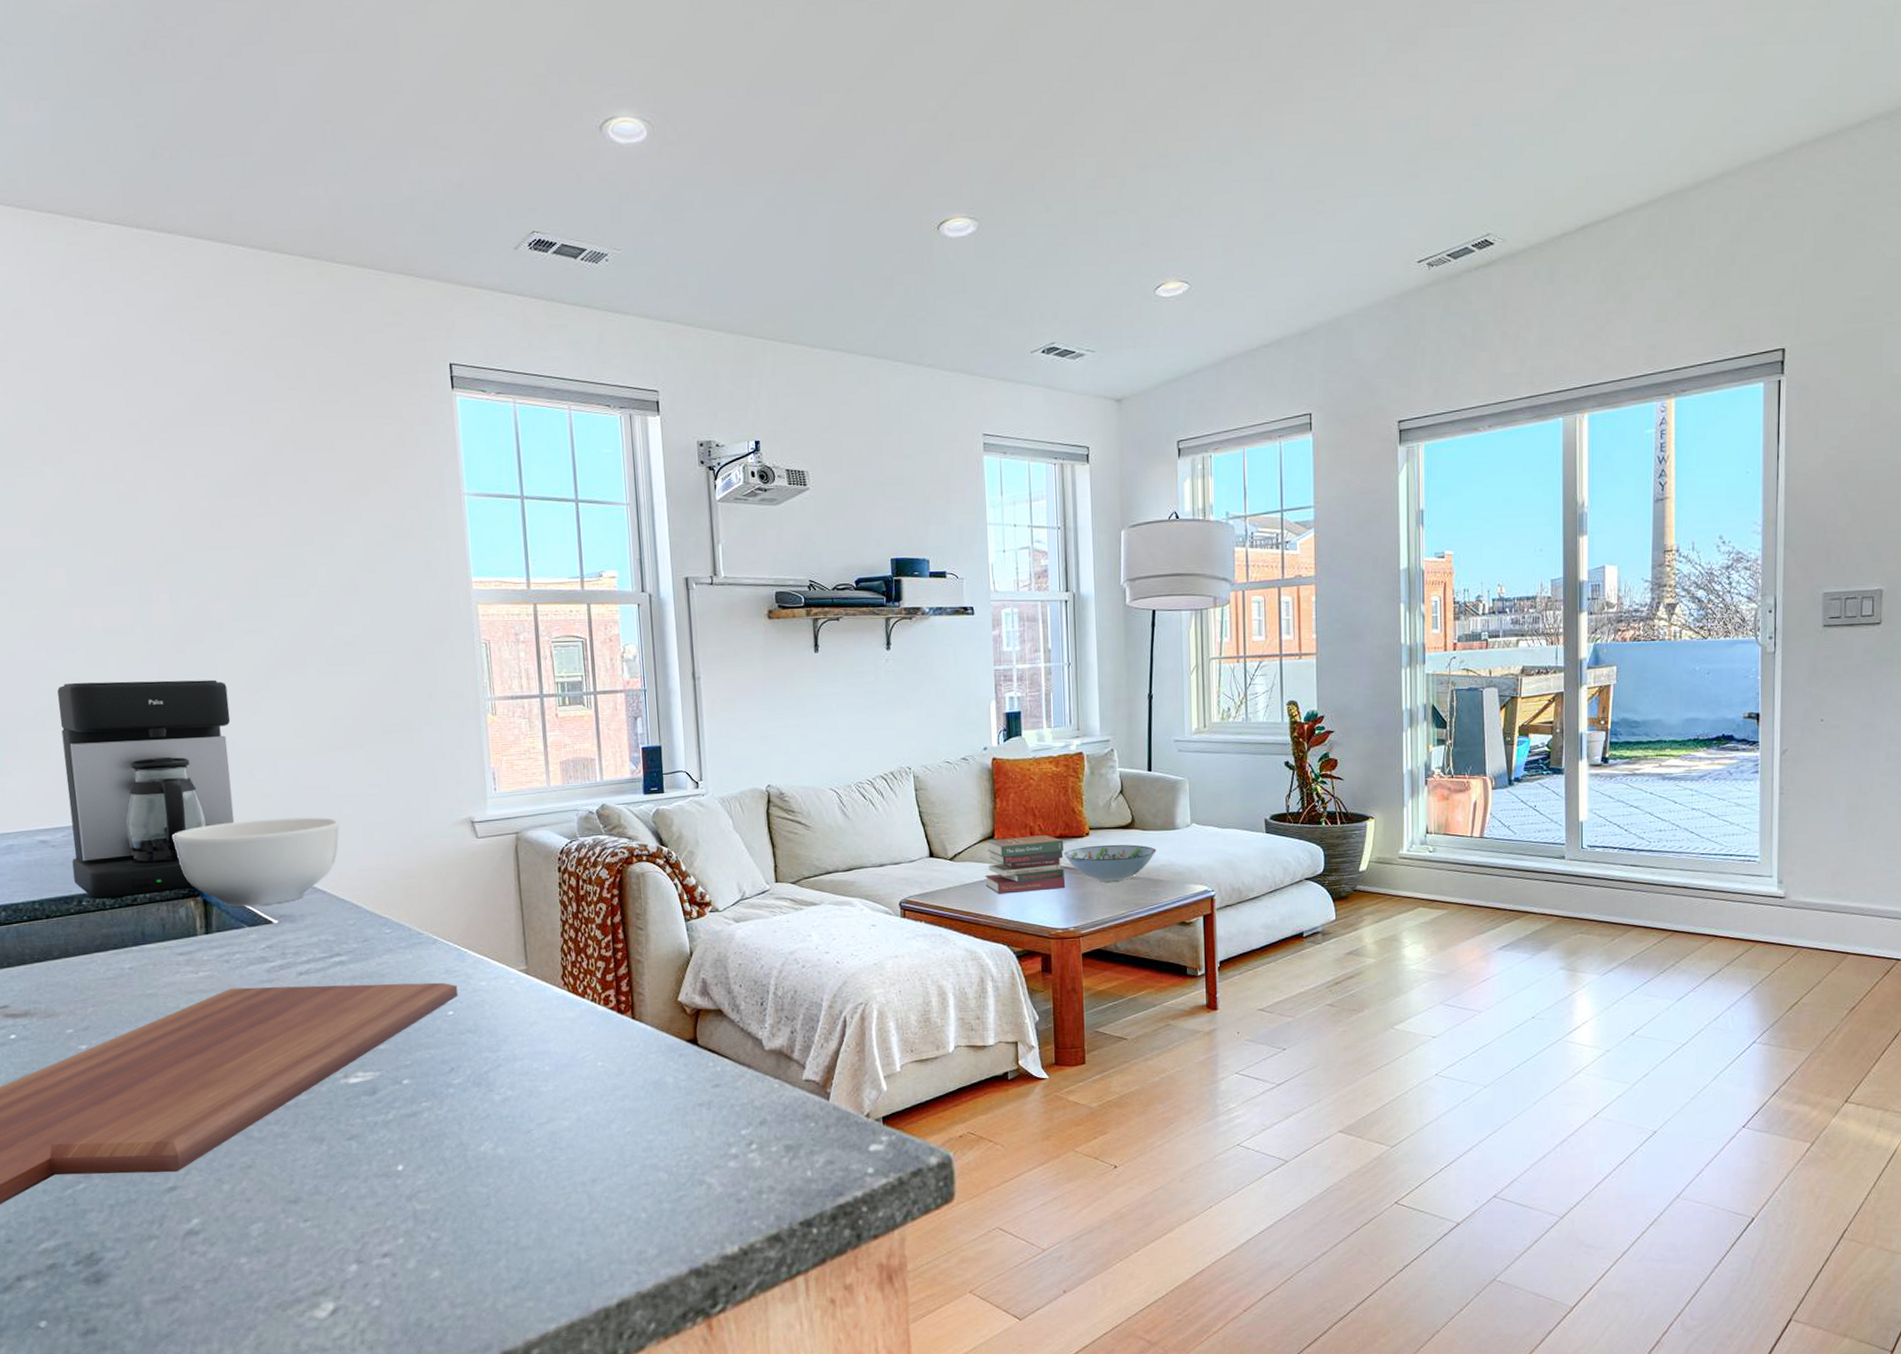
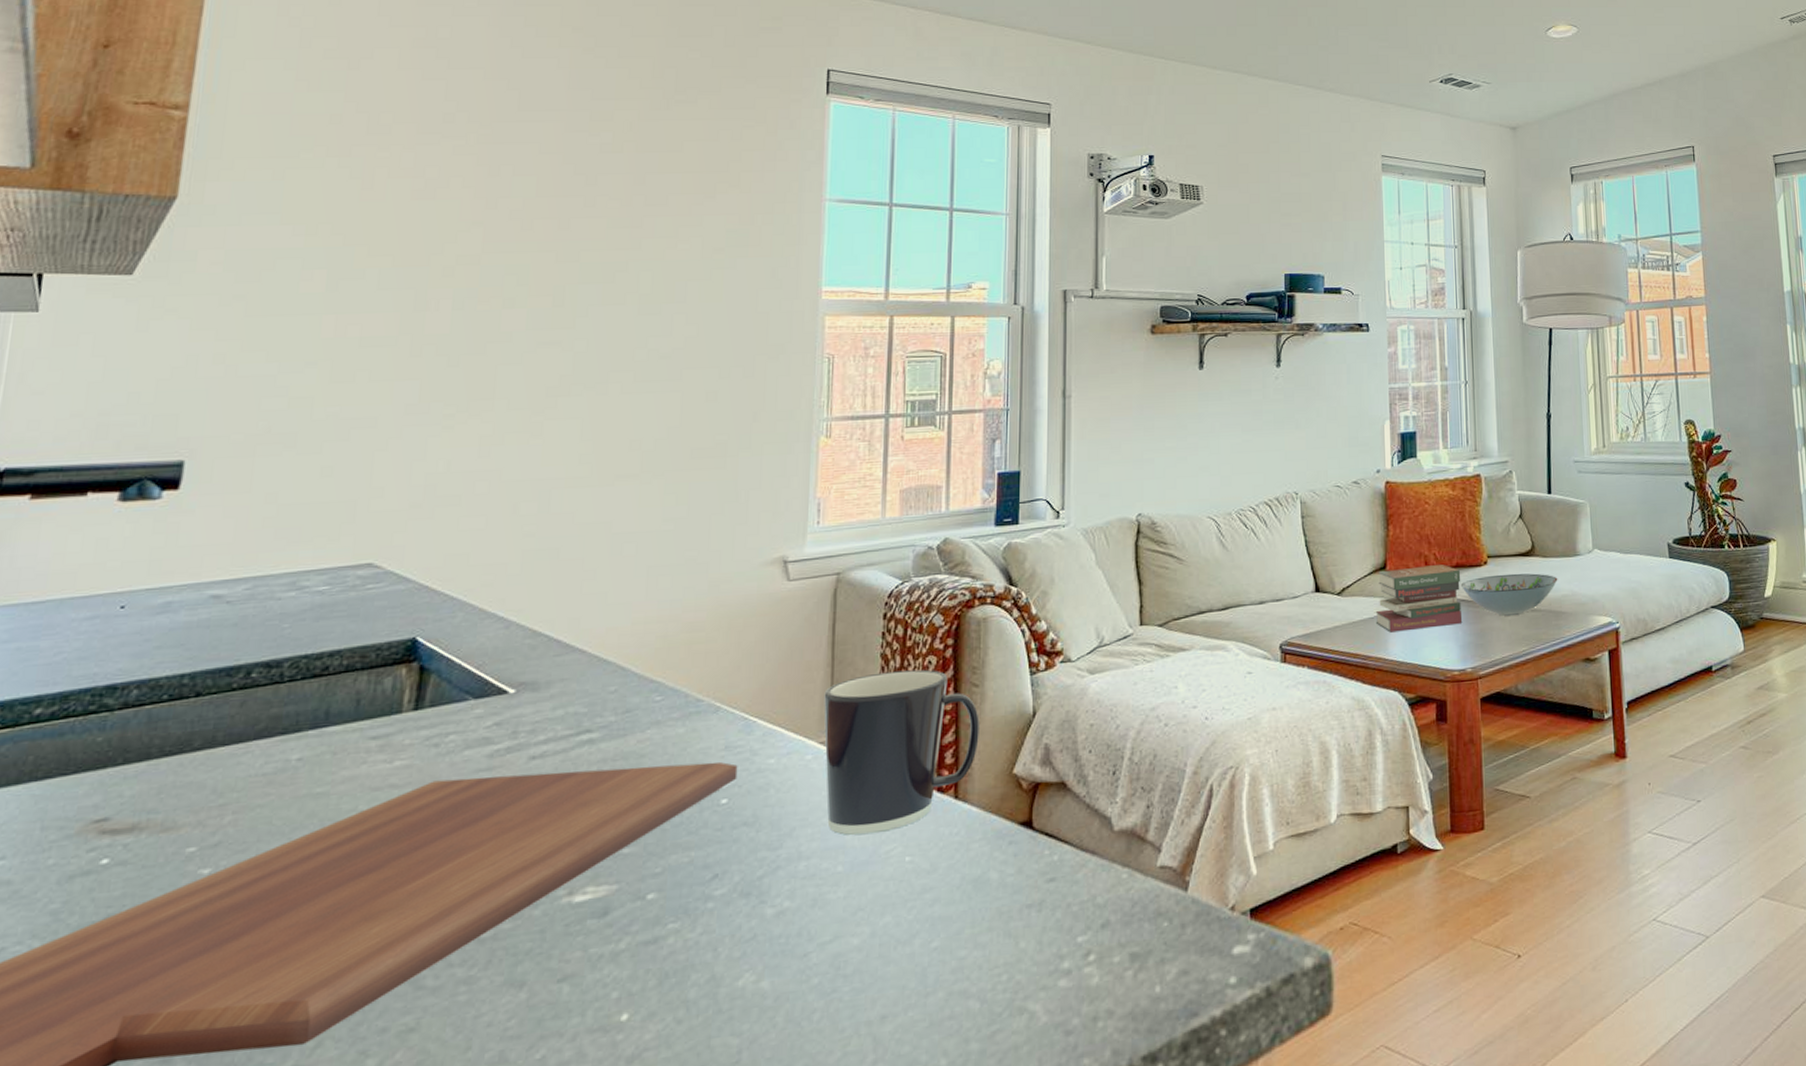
coffee maker: present [57,679,235,899] -> none [247,397,504,669]
bowl: present [171,817,340,907] -> none [394,559,619,674]
mug: none [518,914,648,1044] -> present [824,669,979,836]

